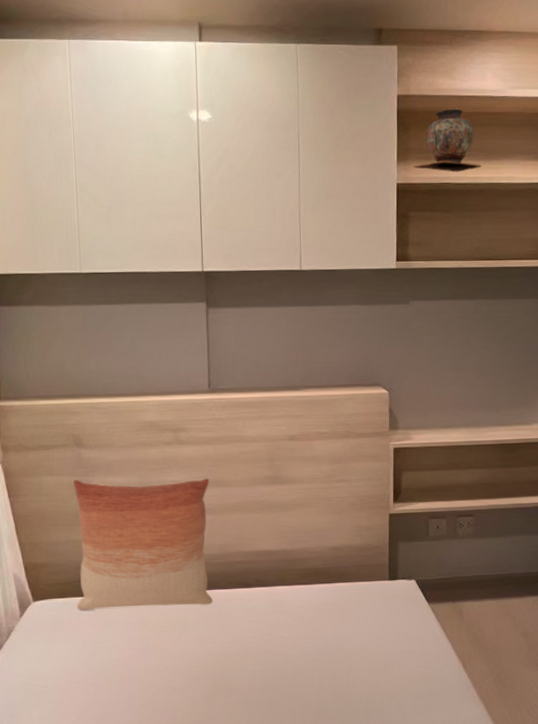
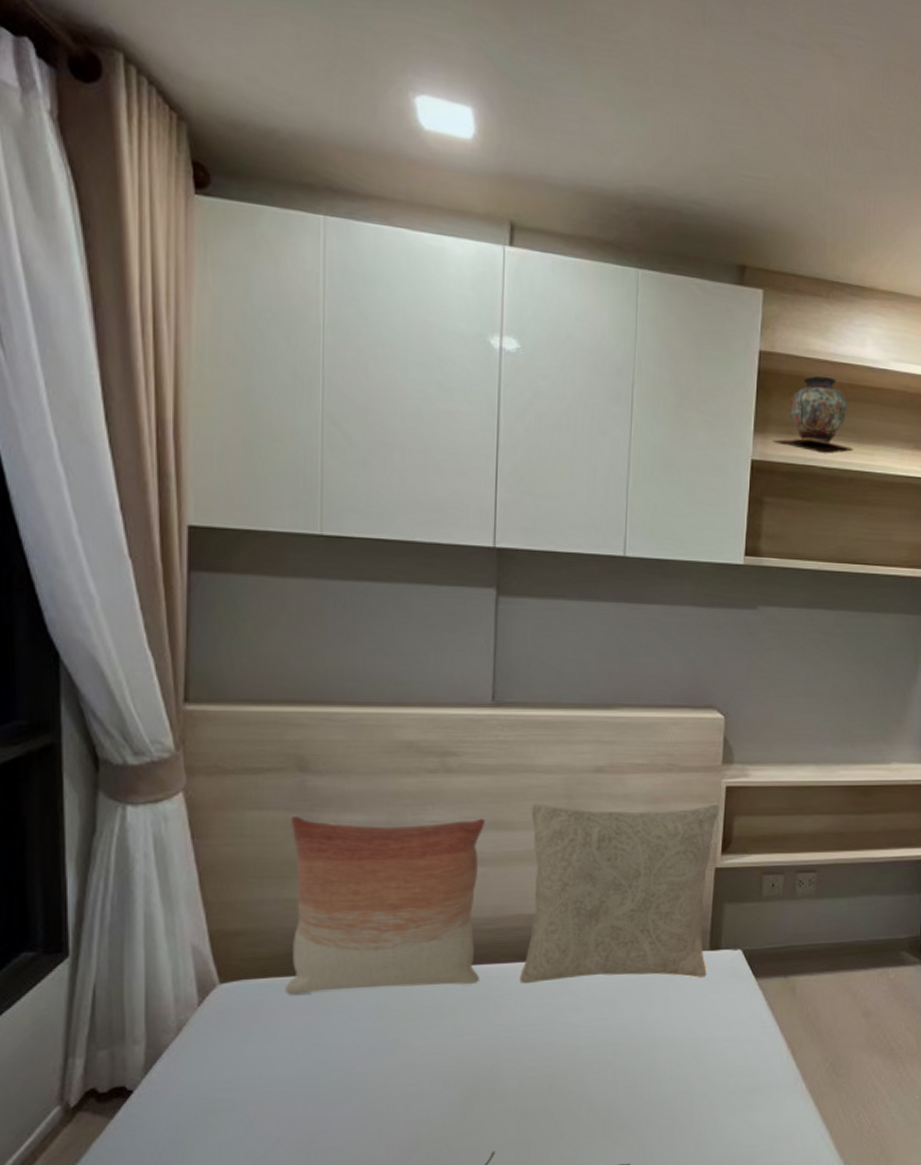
pillow: none [242,463,390,605] -> present [519,803,721,983]

